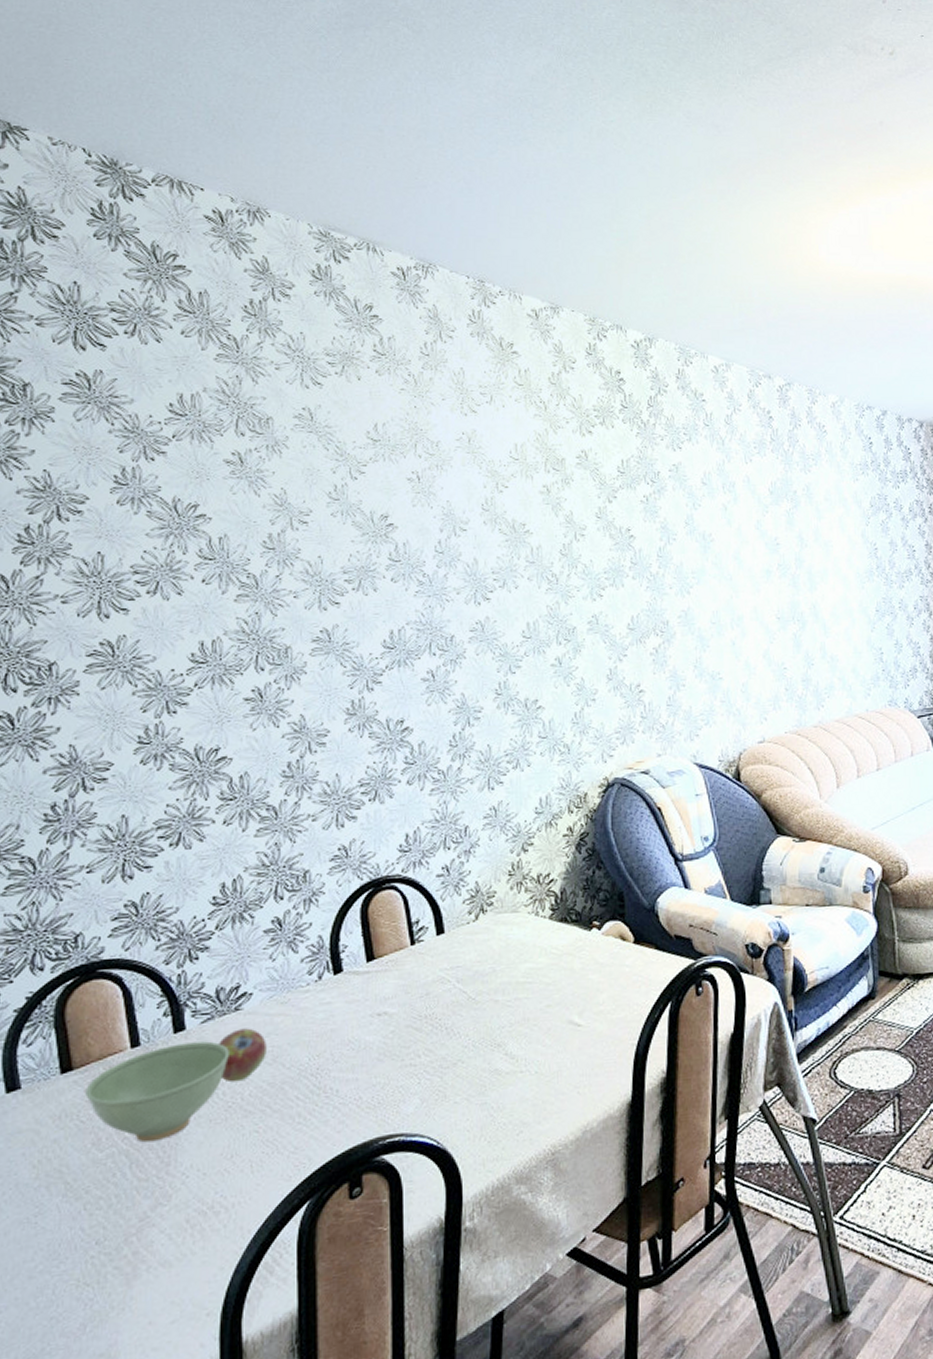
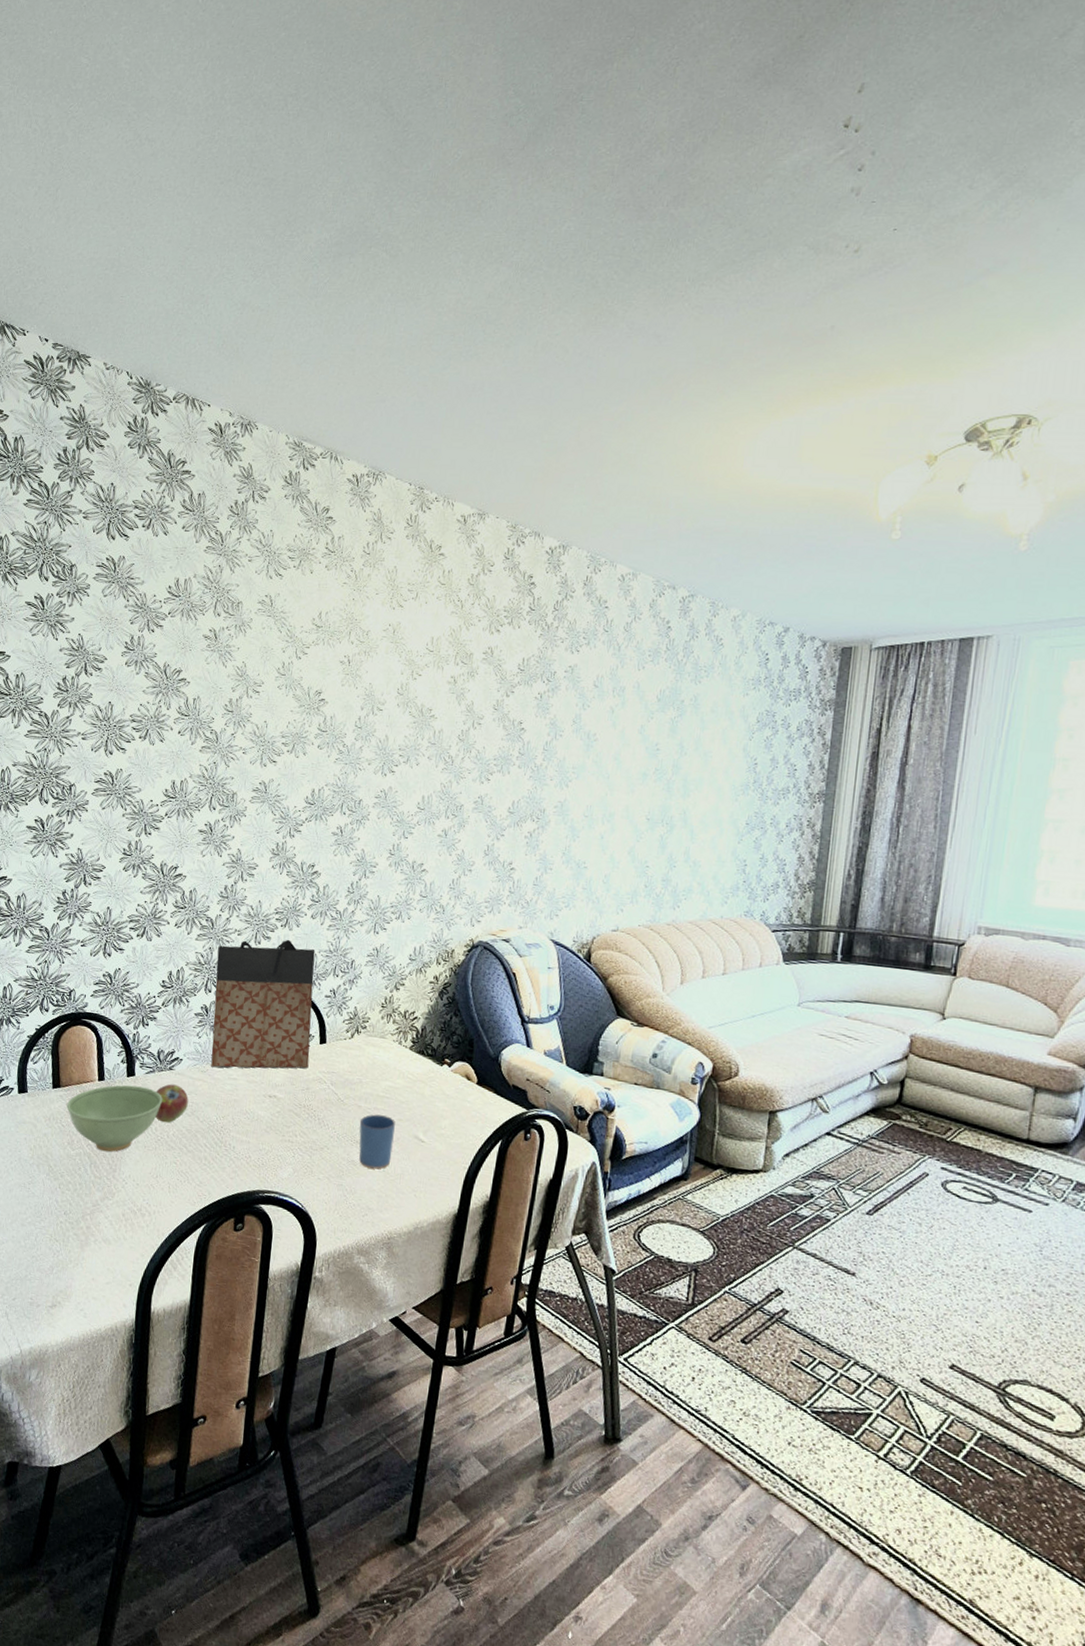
bag: none [287,815,425,995] -> present [211,939,316,1069]
mug: none [498,1005,544,1074] -> present [359,1114,395,1169]

